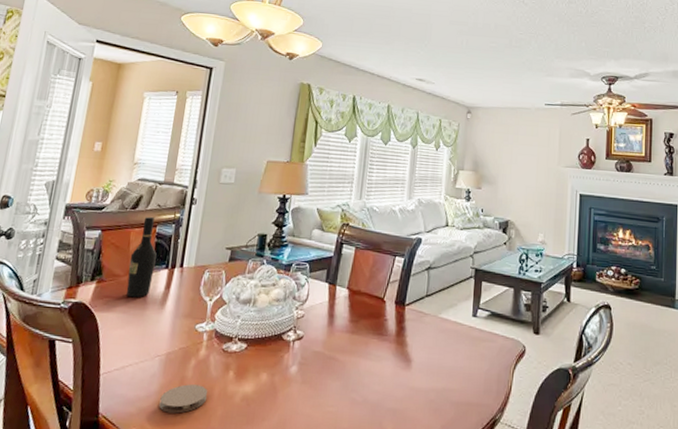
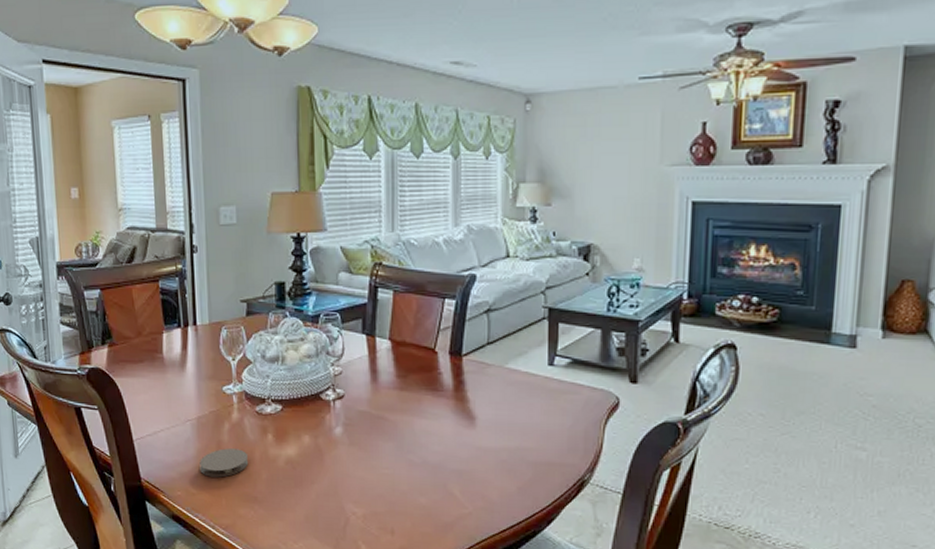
wine bottle: present [126,216,157,298] -> none [137,270,167,361]

